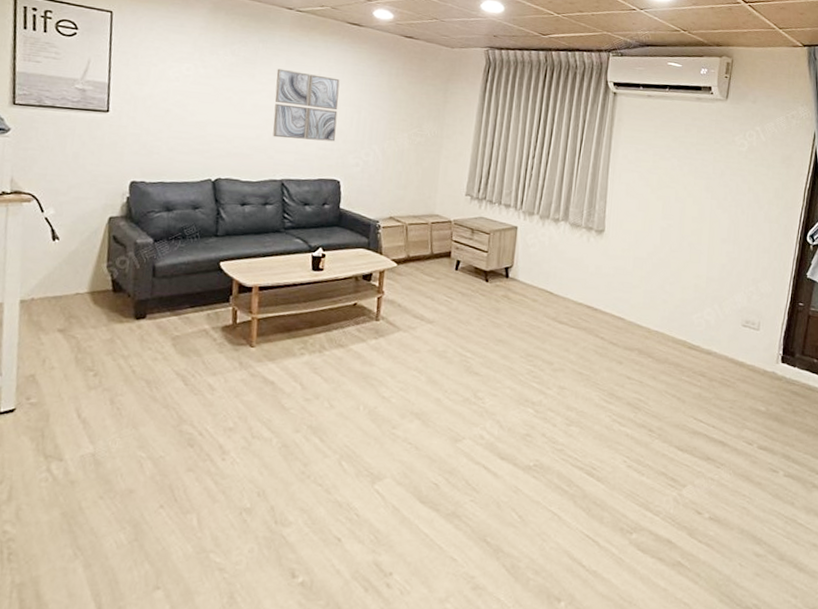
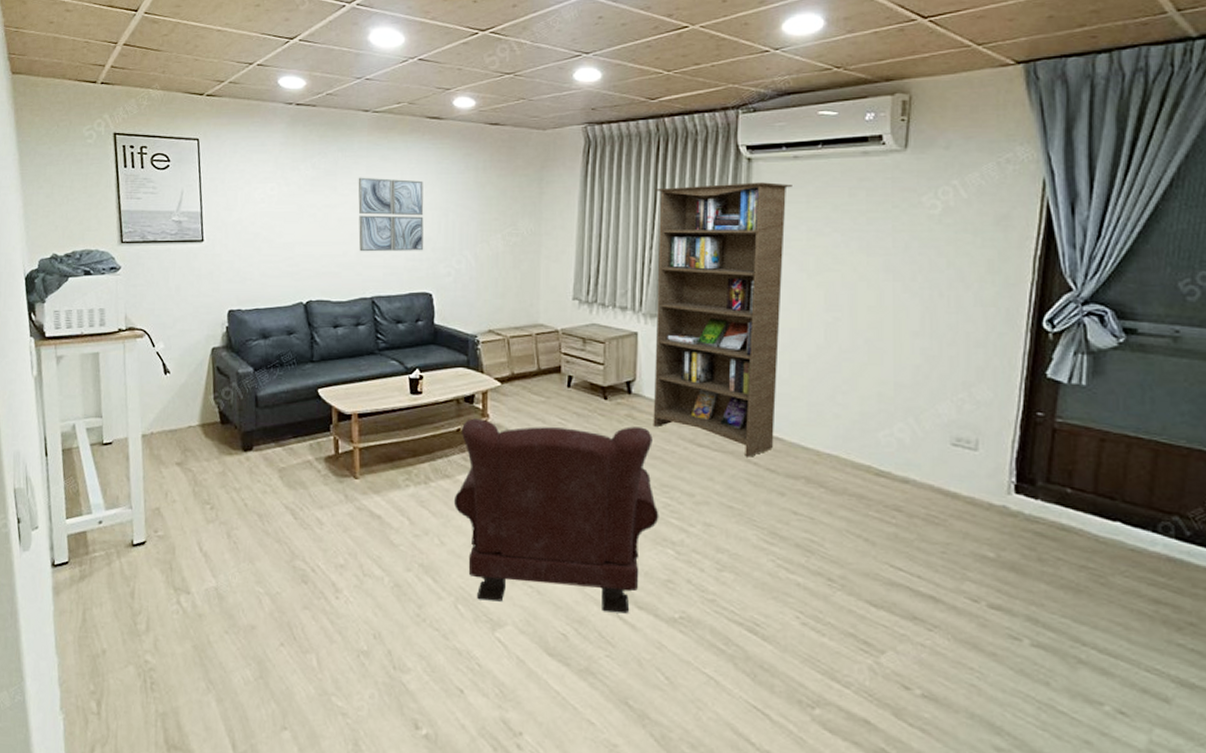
armchair: none [345,294,524,464] -> present [453,418,659,614]
bookcase: none [524,108,645,333] -> present [653,182,792,457]

